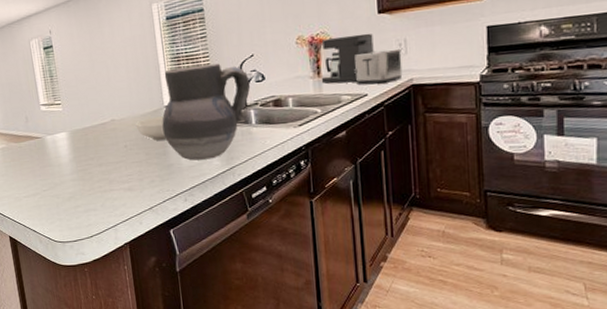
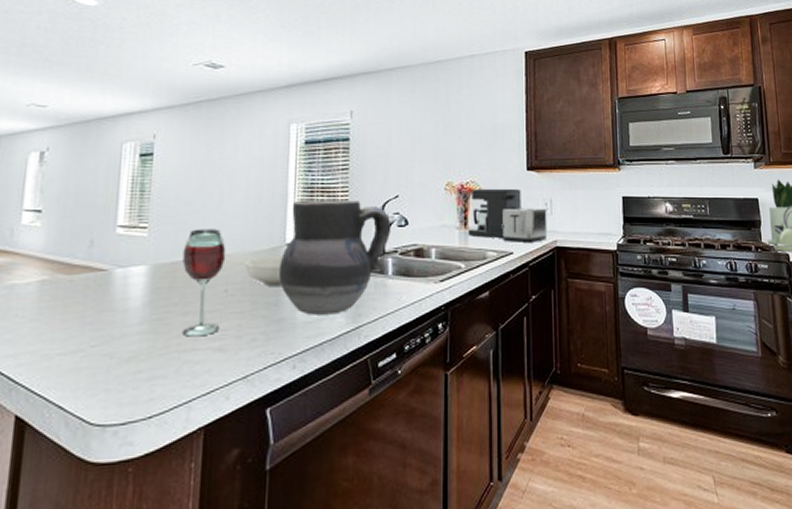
wineglass: none [89,99,127,181] -> present [182,229,226,337]

